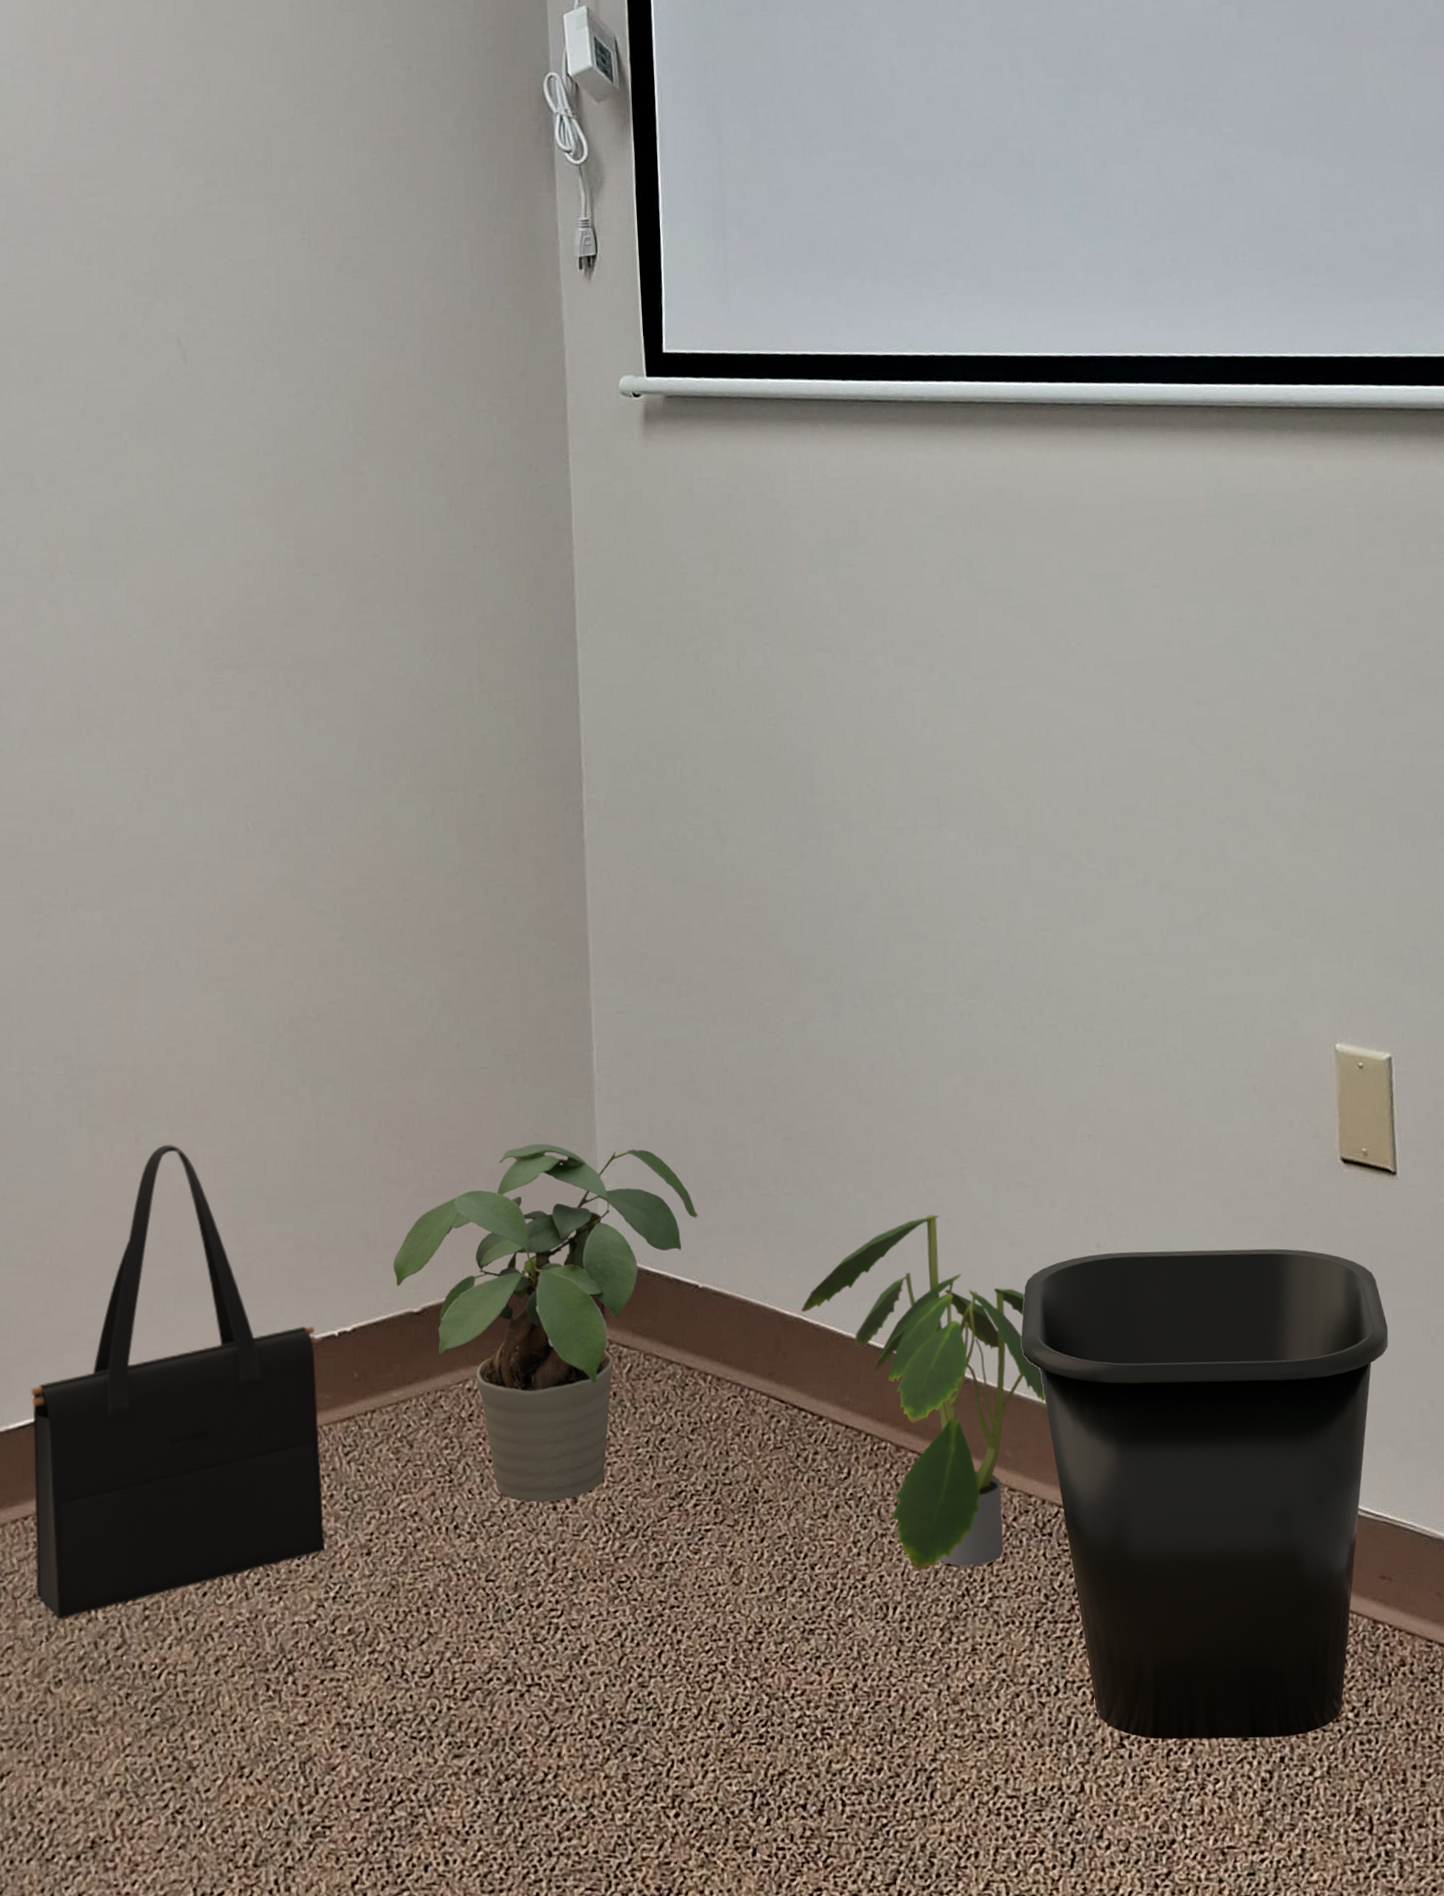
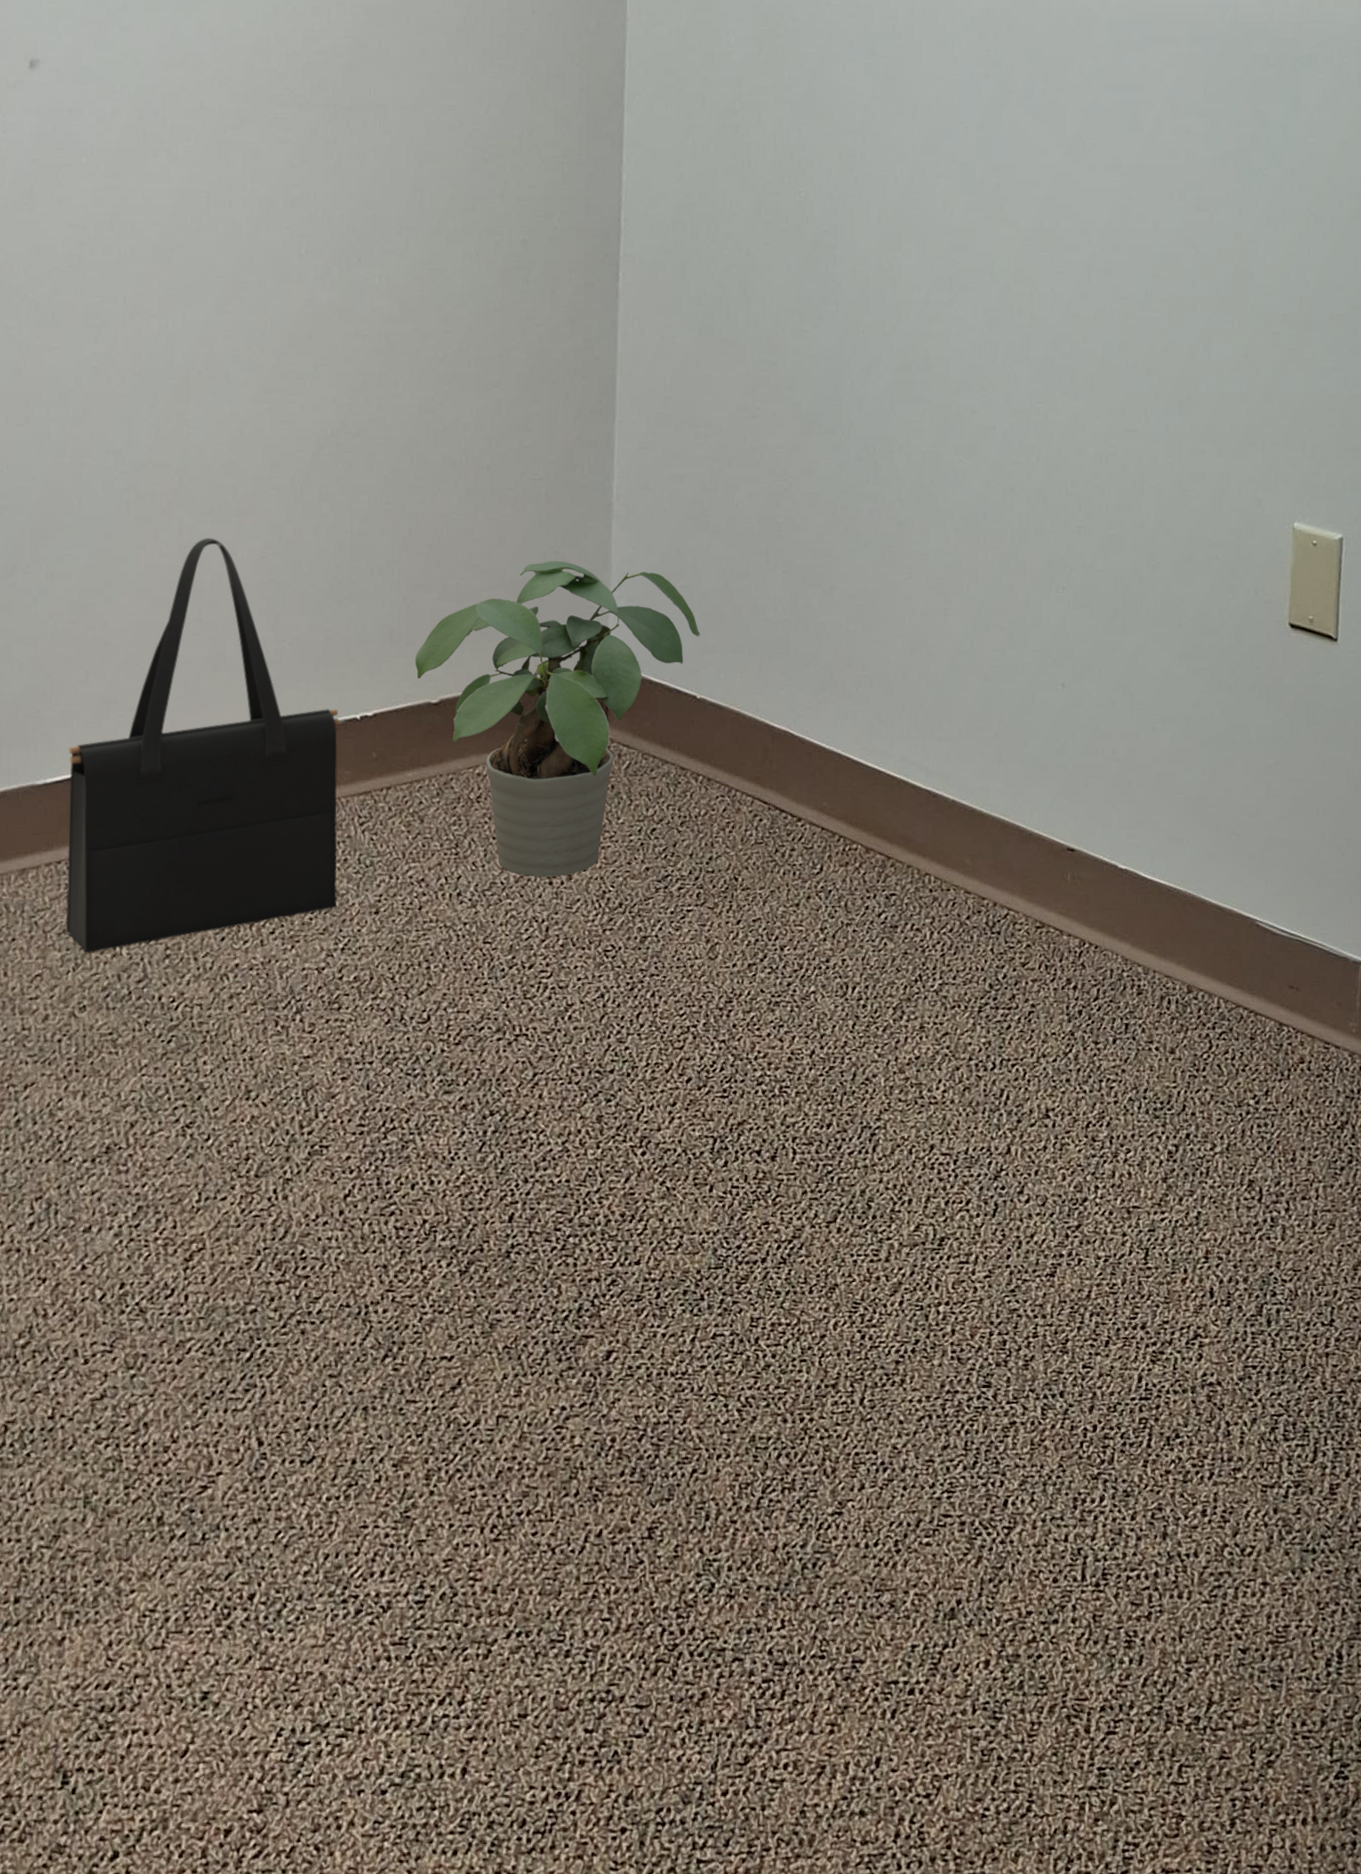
plant: present [801,1213,1047,1570] -> none [789,647,1006,957]
waste bin: present [1021,1248,1389,1740] -> none [987,692,1317,1117]

